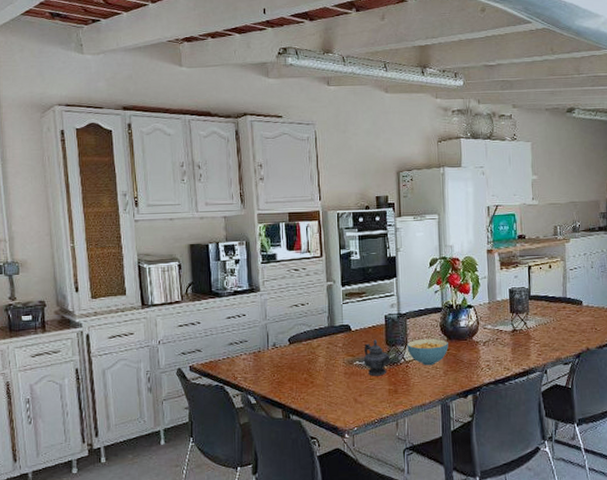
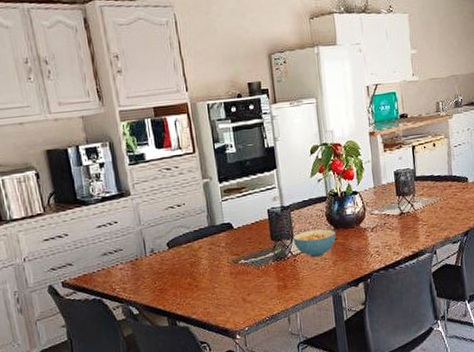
teapot: present [363,339,390,376] -> none [248,235,277,274]

